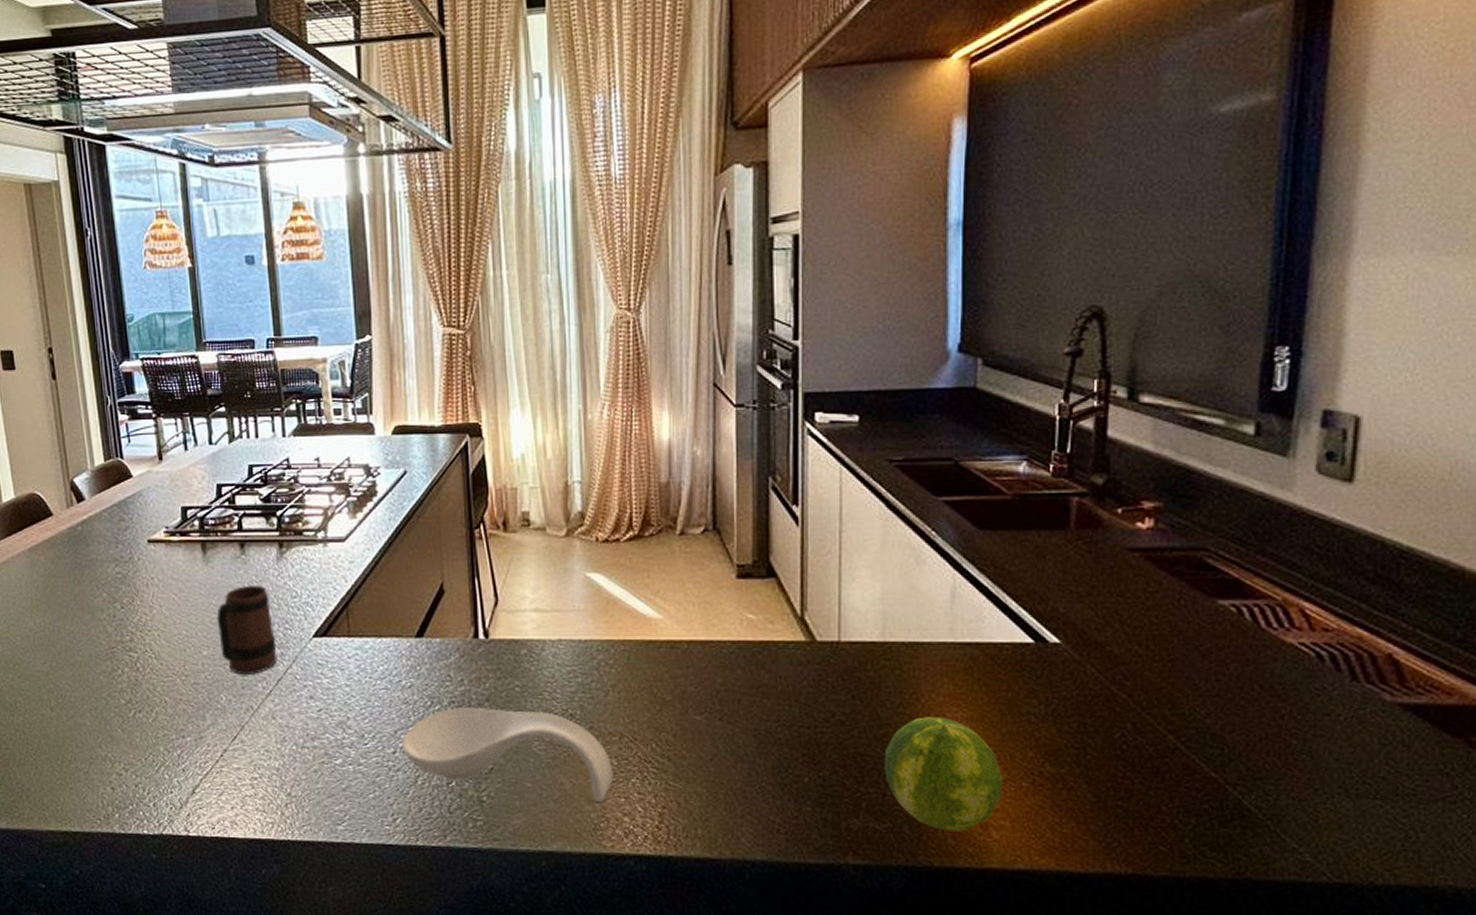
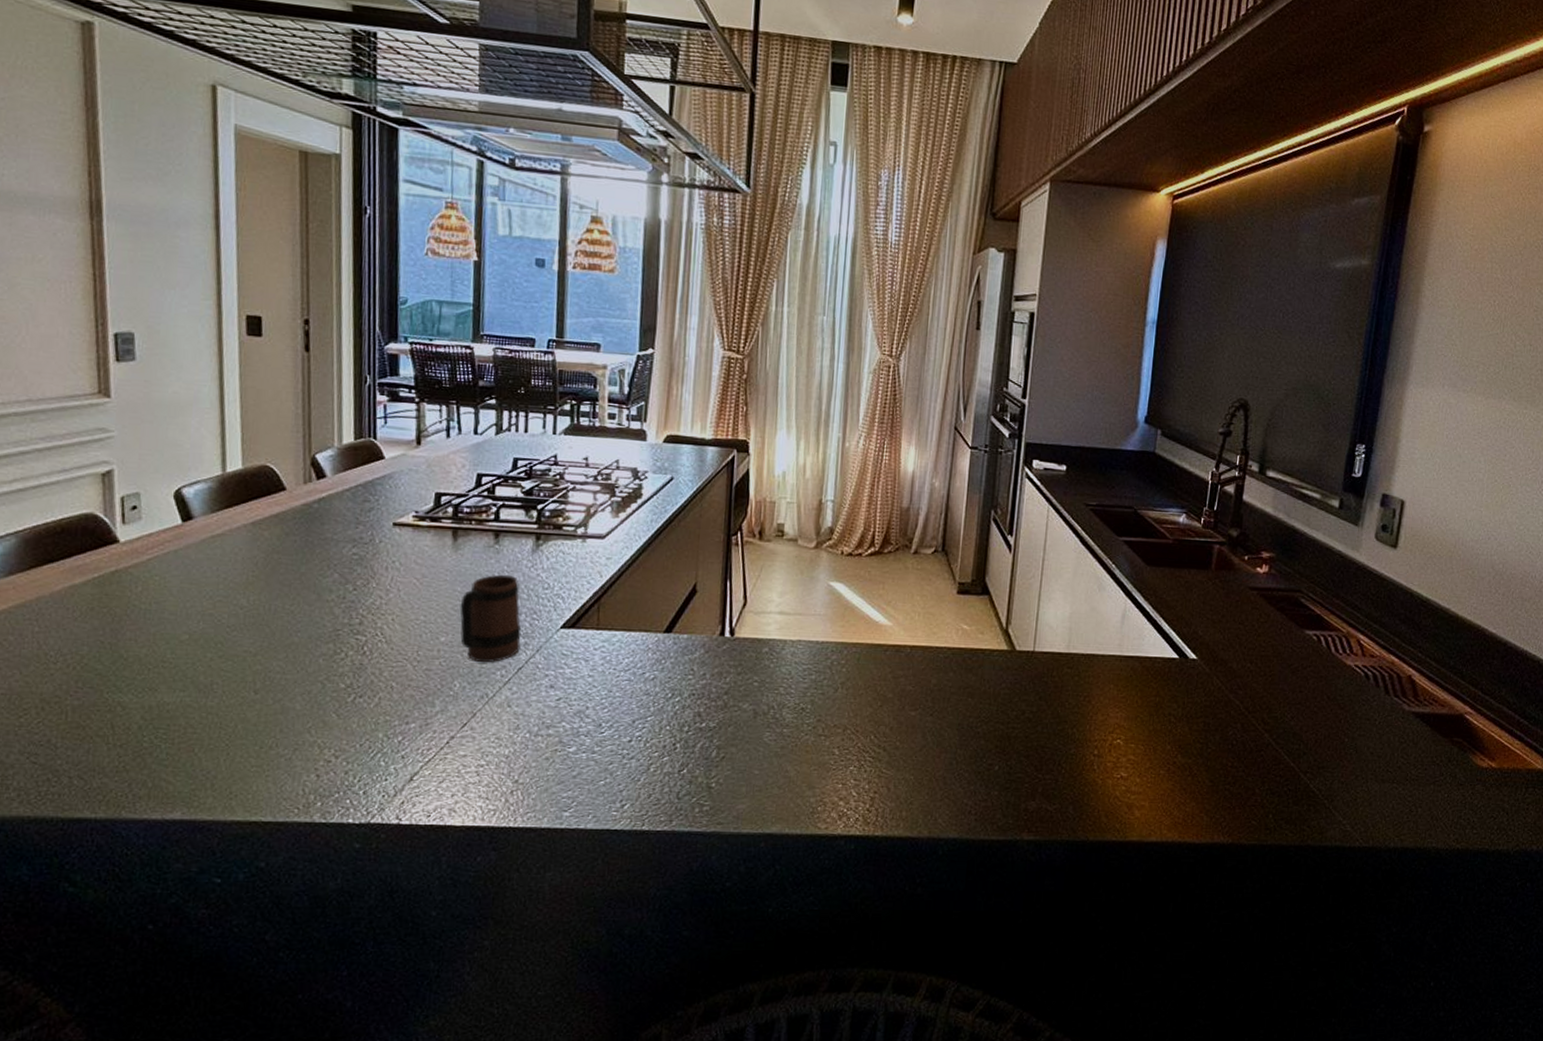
spoon rest: present [401,708,613,803] -> none [637,700,835,788]
fruit: present [884,717,1002,831] -> none [1058,716,1147,811]

